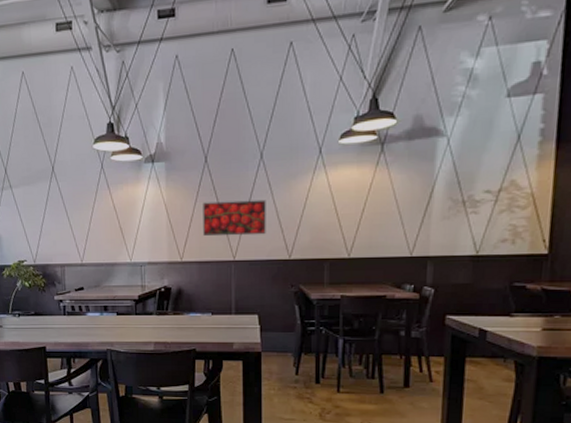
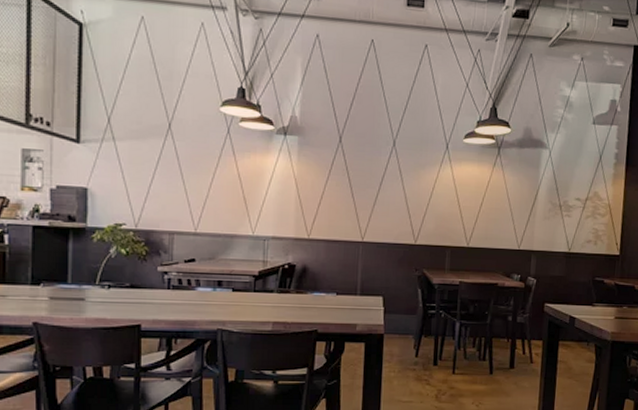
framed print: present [203,199,266,236] -> none [333,181,396,219]

